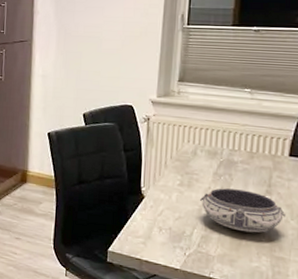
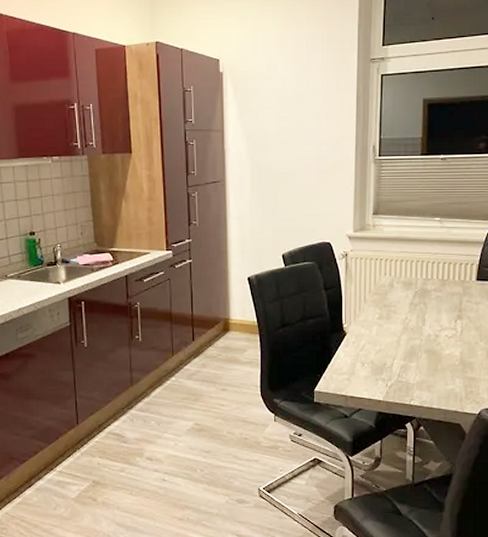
bowl: present [200,188,287,233] -> none [399,317,476,357]

